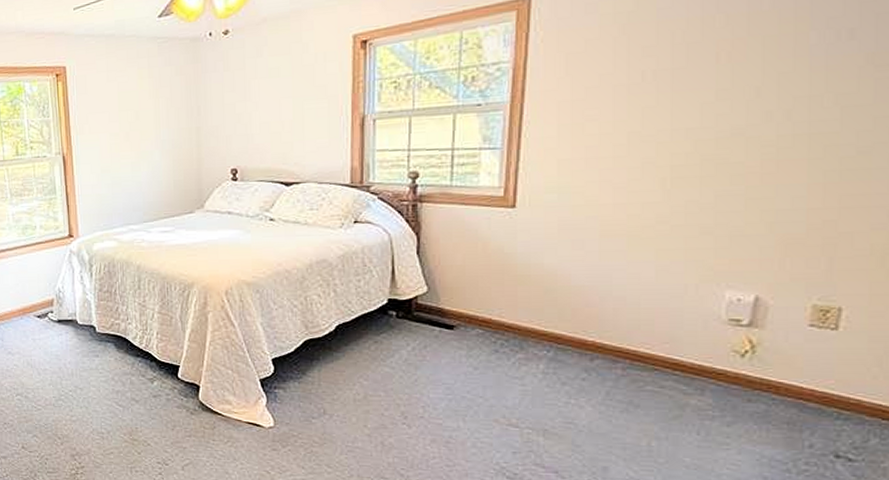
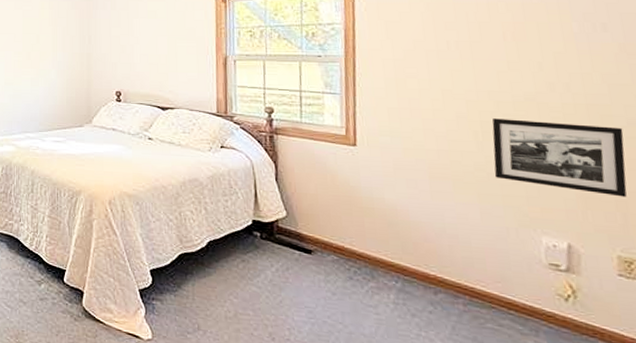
picture frame: none [679,158,849,240] -> present [492,118,627,198]

